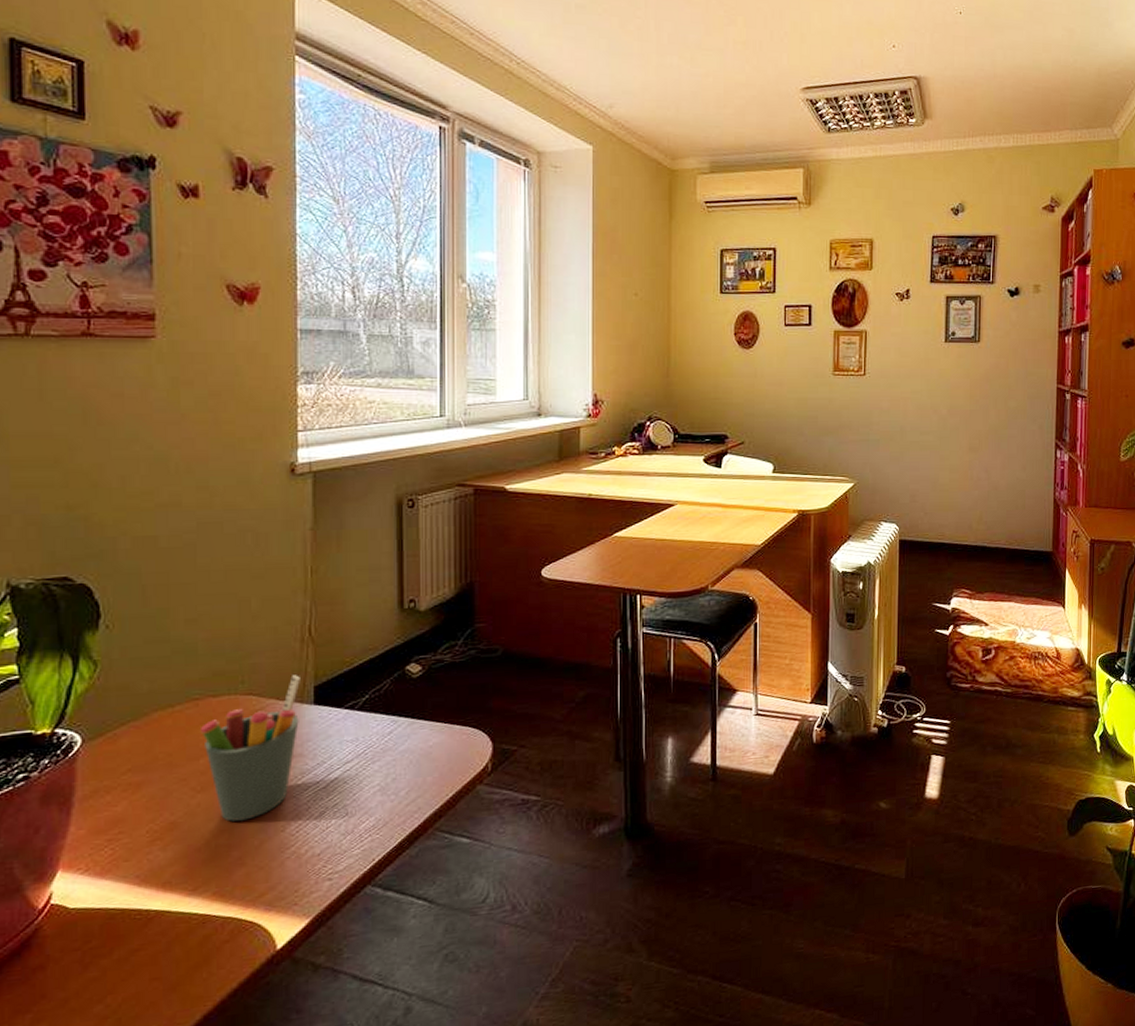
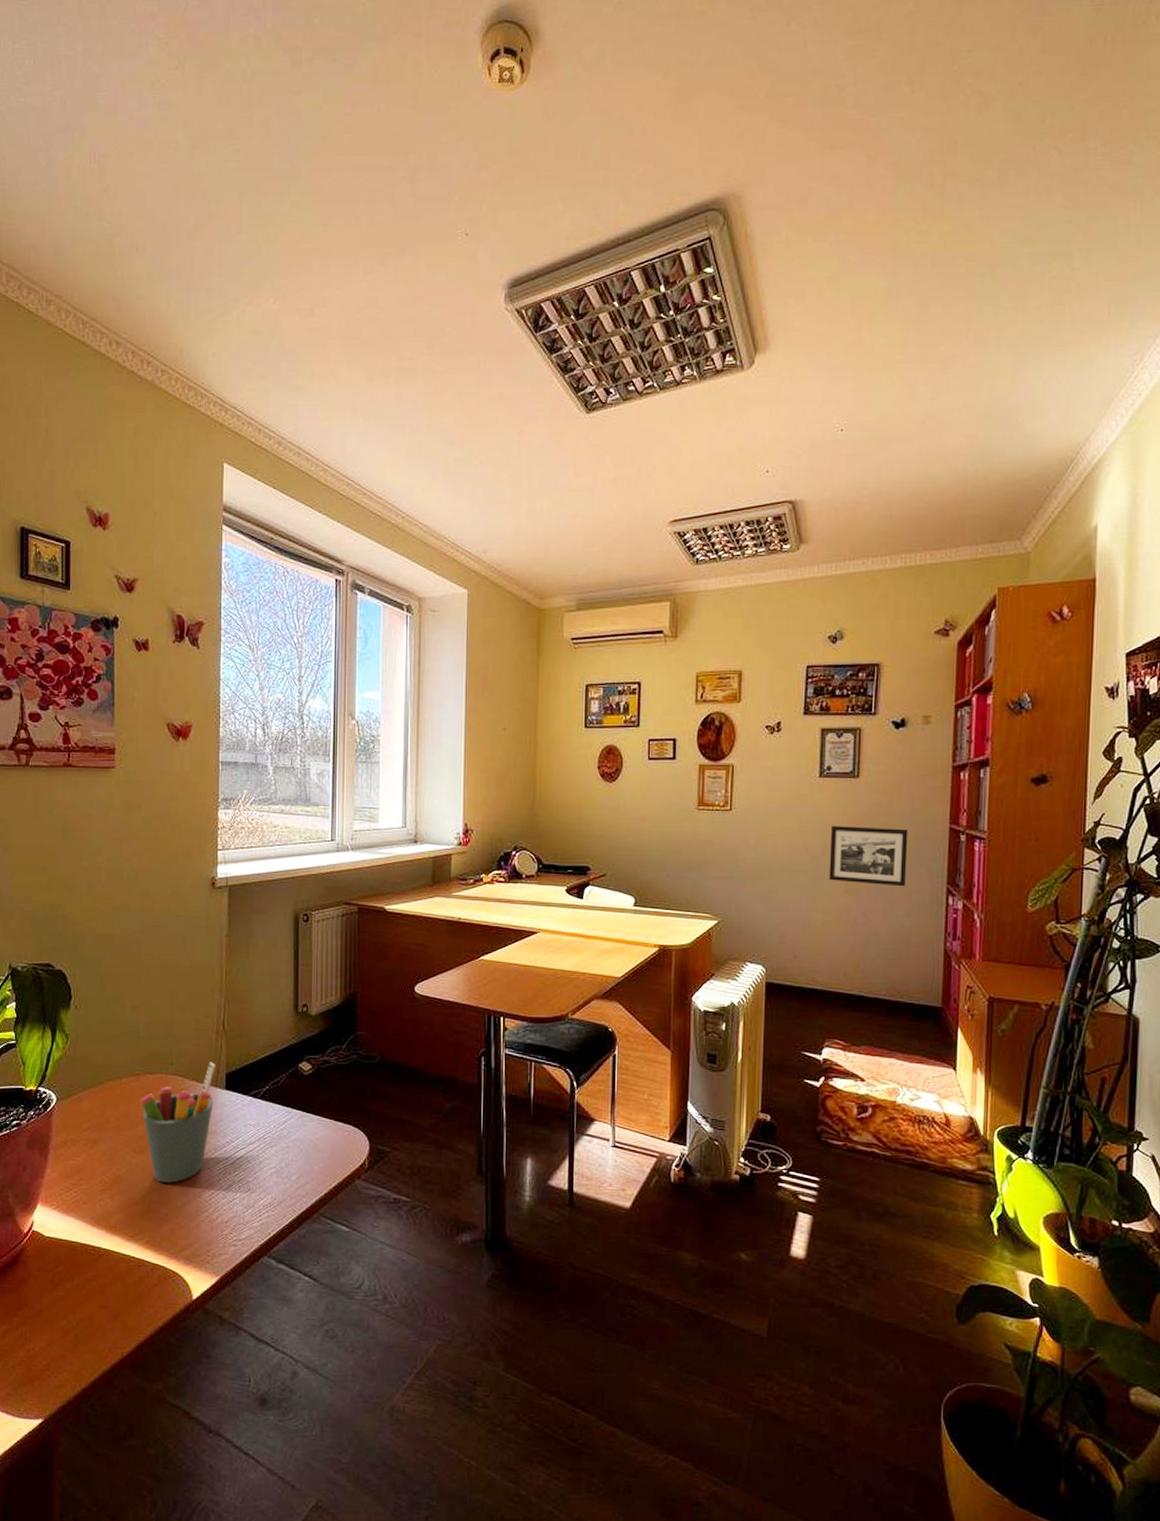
picture frame: none [954,388,1022,443] -> present [829,825,908,887]

